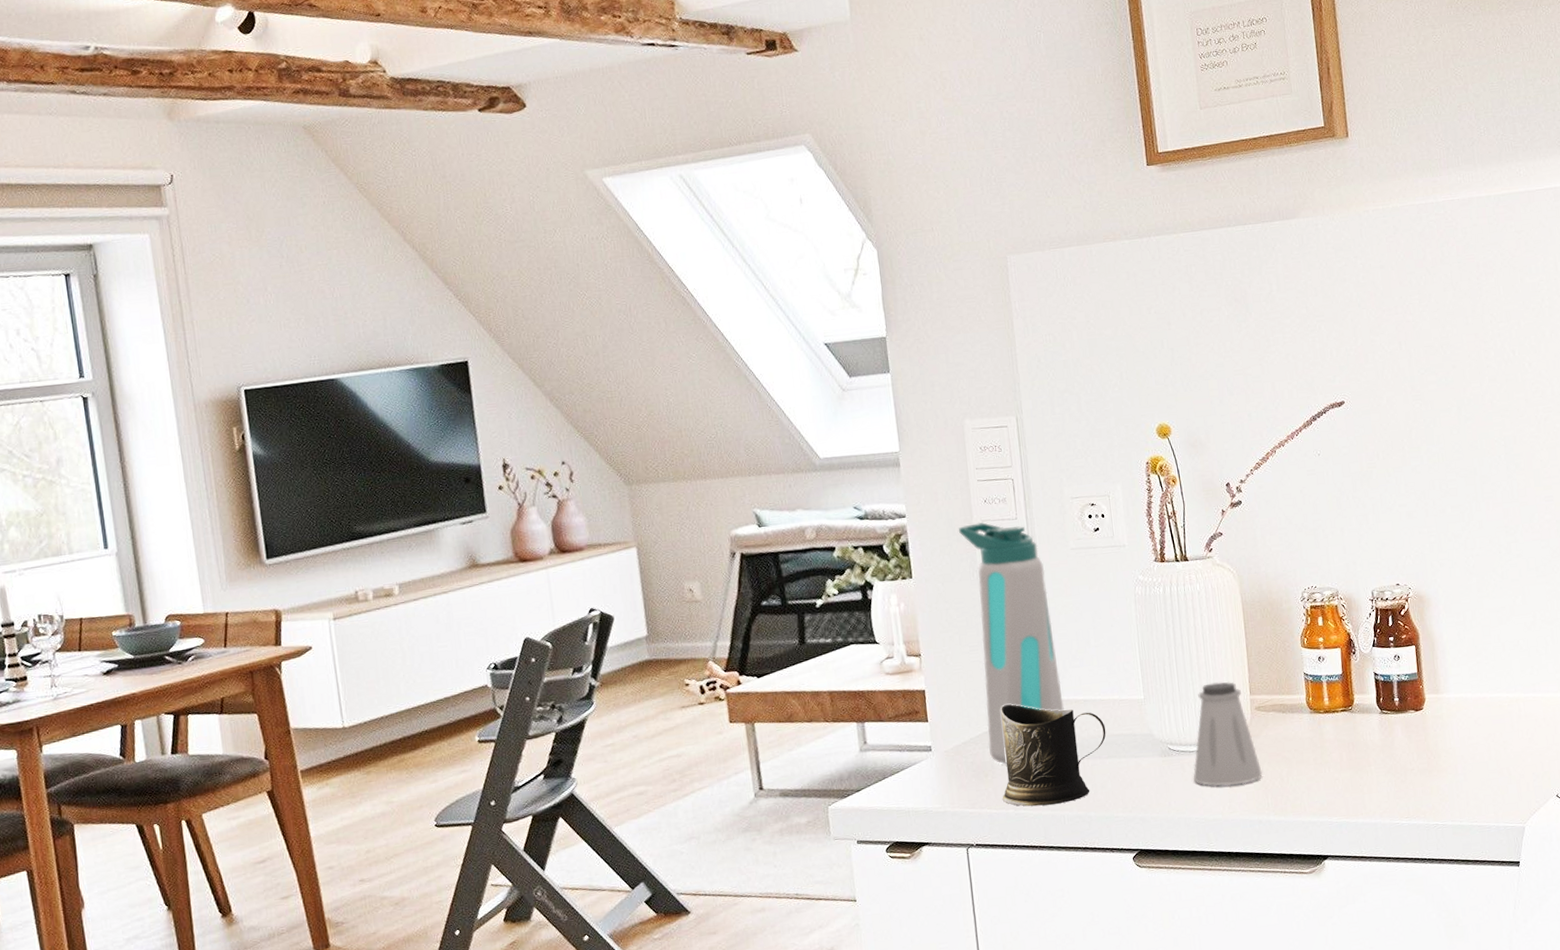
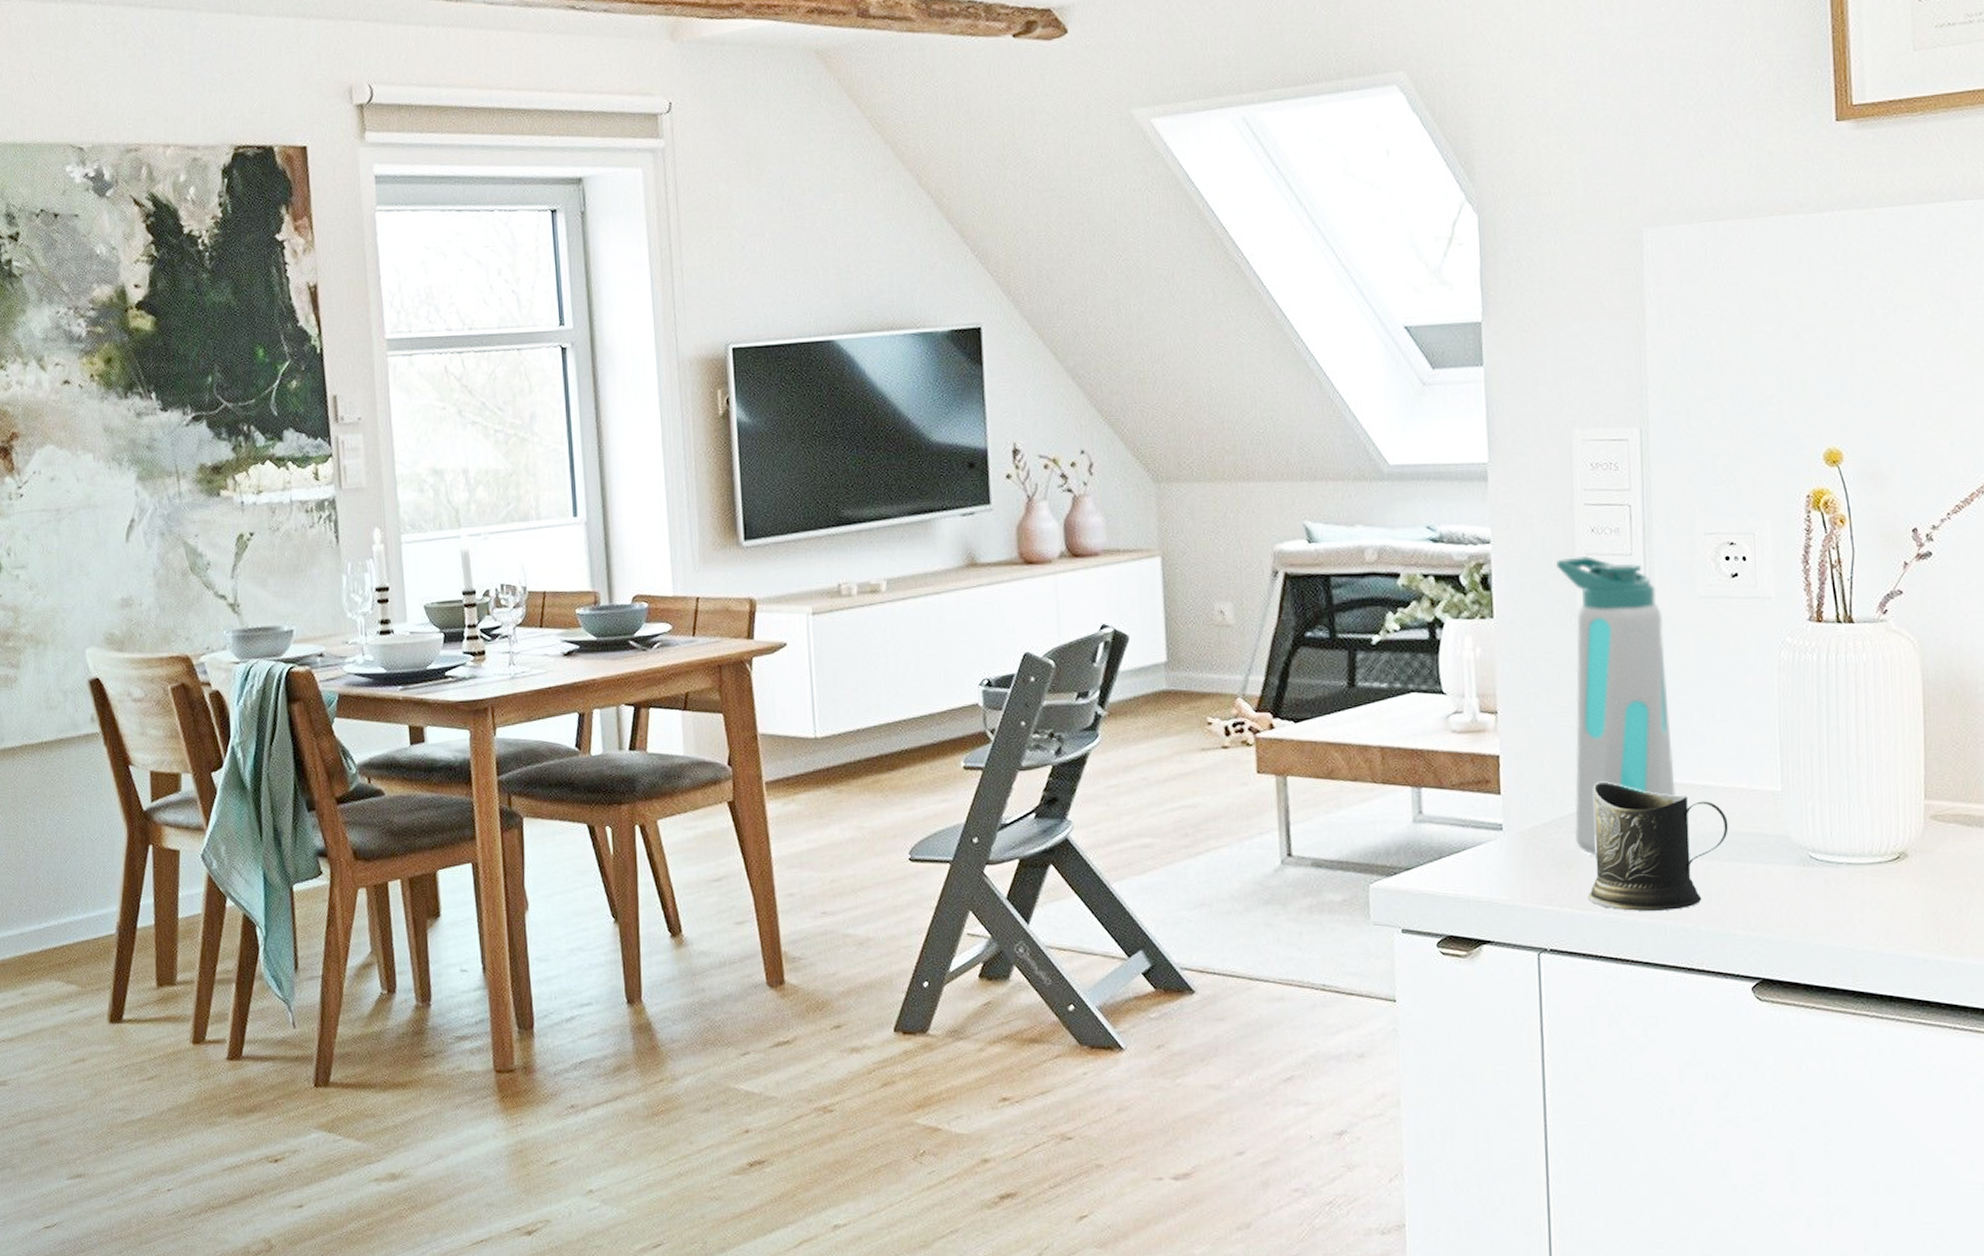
saltshaker: present [1193,682,1263,787] -> none [1839,779,1934,912]

